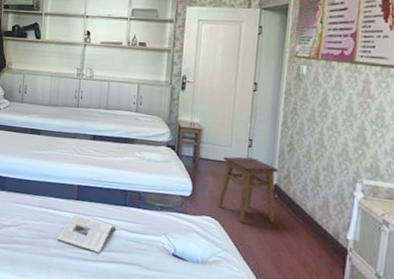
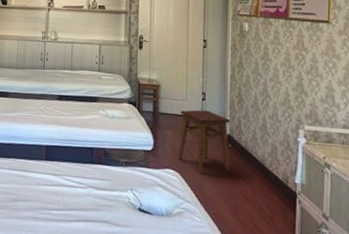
magazine: present [57,214,117,253] -> none [27,174,85,213]

